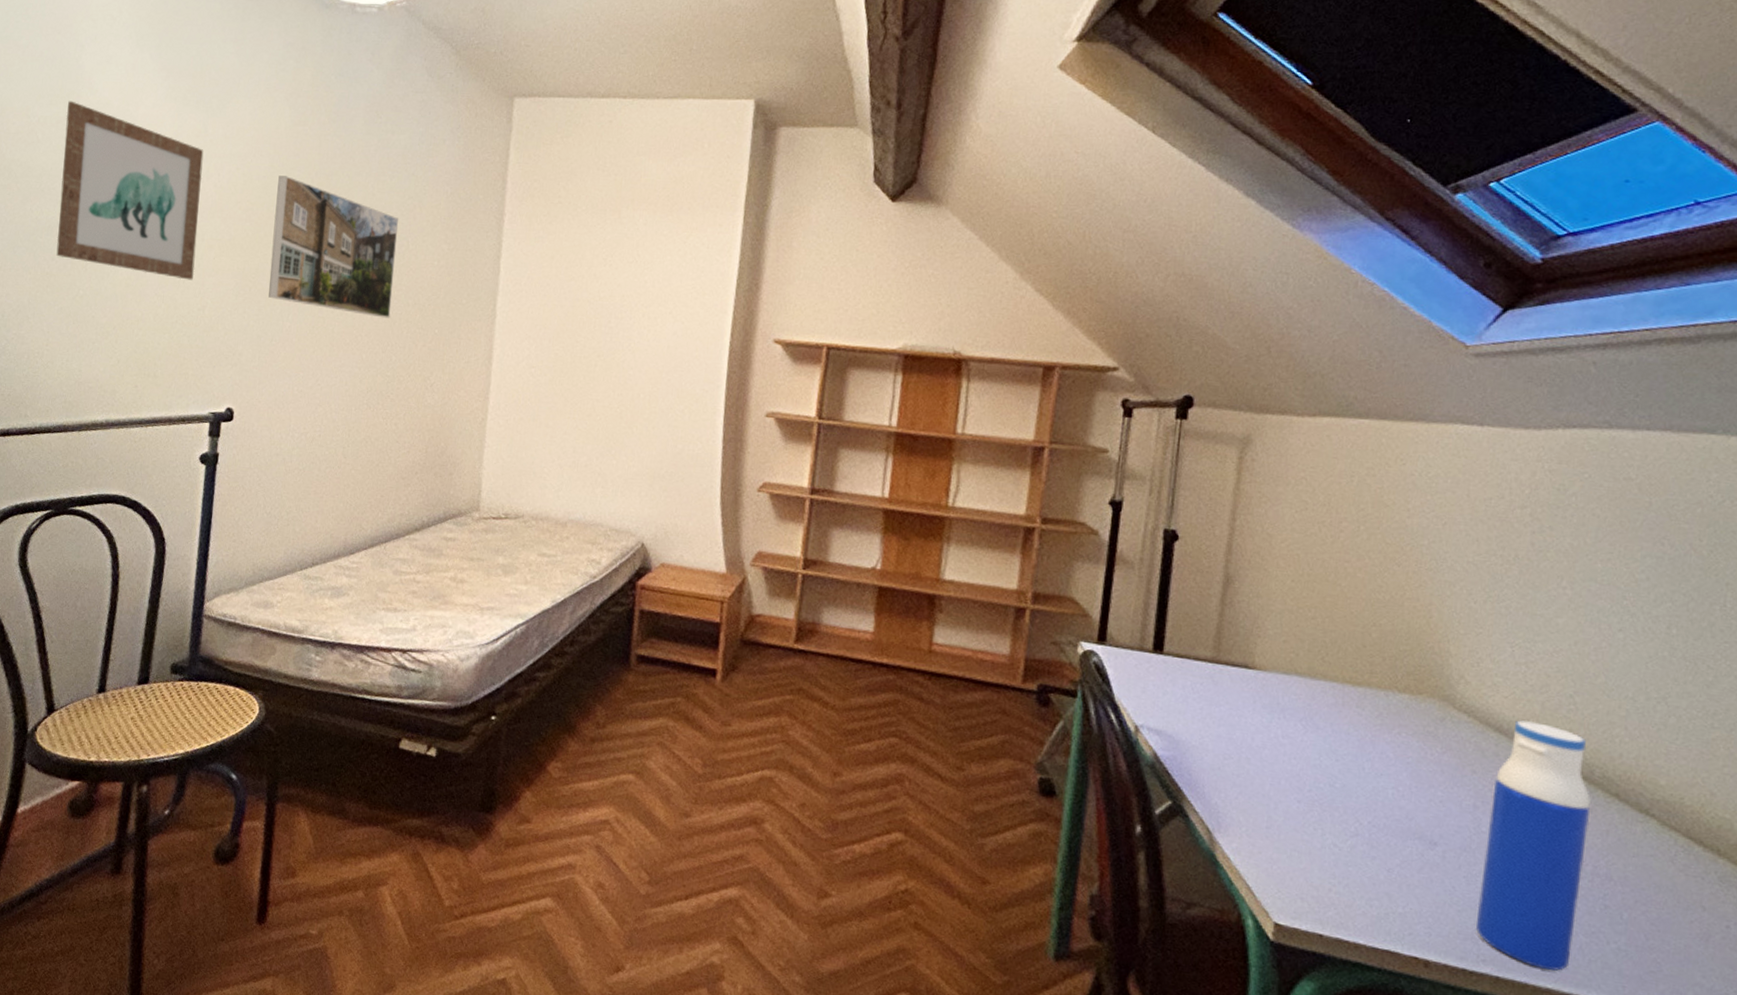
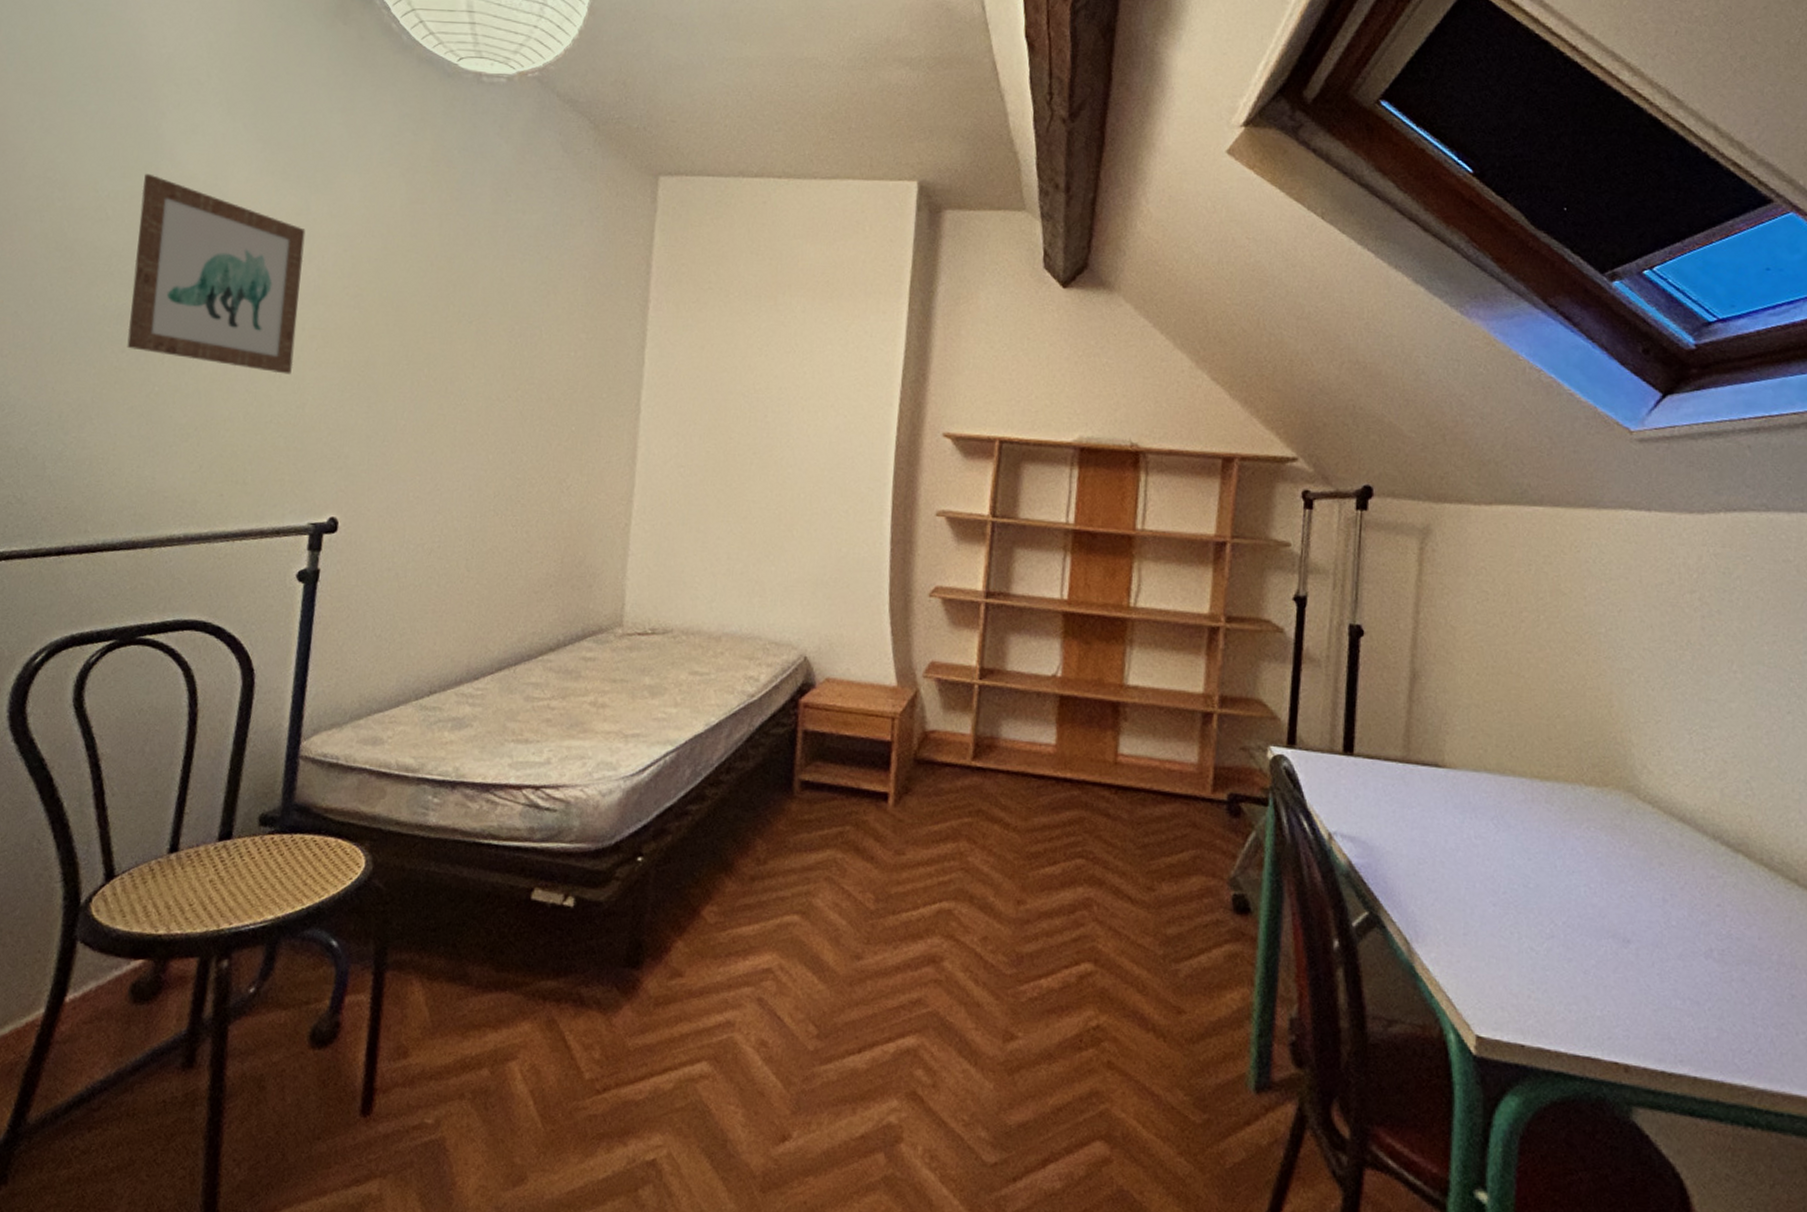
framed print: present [268,175,398,319] -> none [380,258,530,415]
water bottle: present [1475,719,1591,971] -> none [1671,807,1773,1067]

